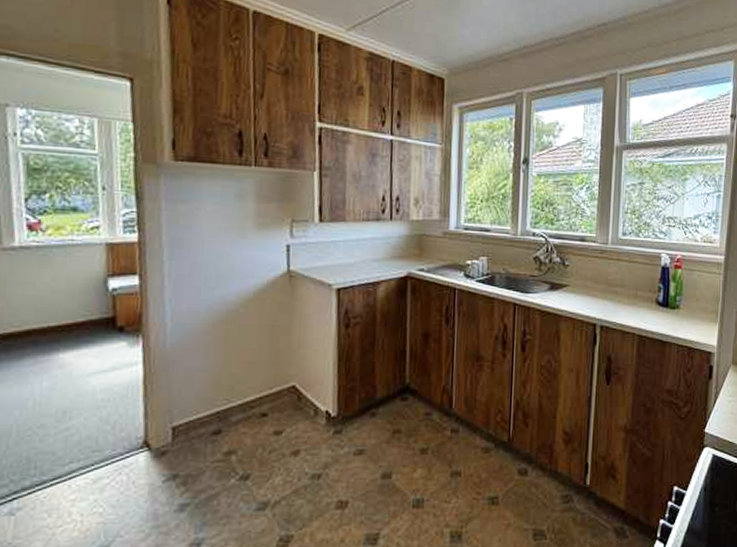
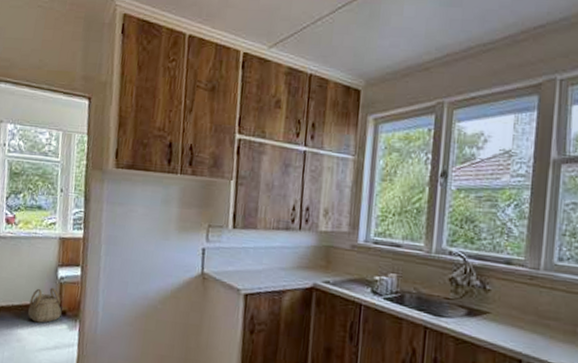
basket: none [71,301,118,343] -> present [28,287,62,323]

